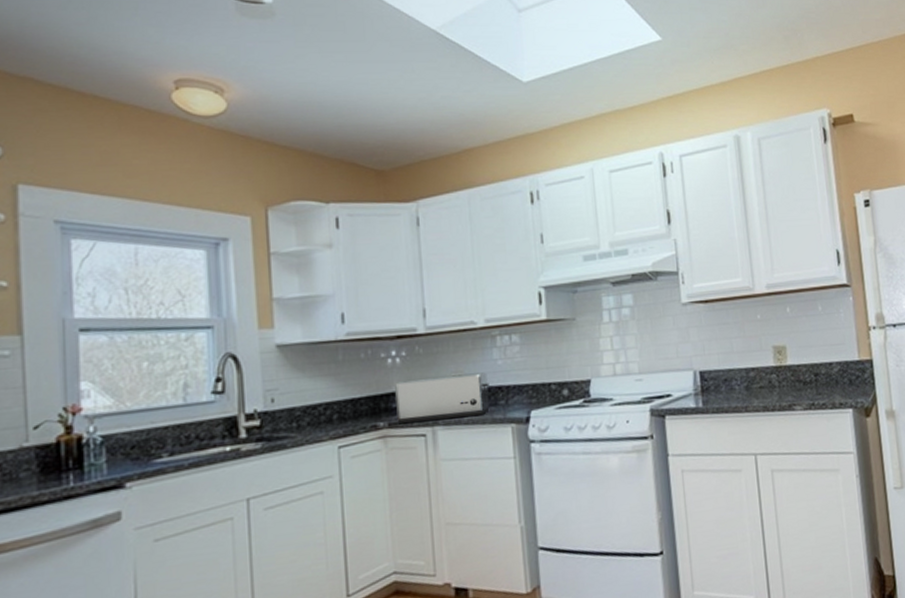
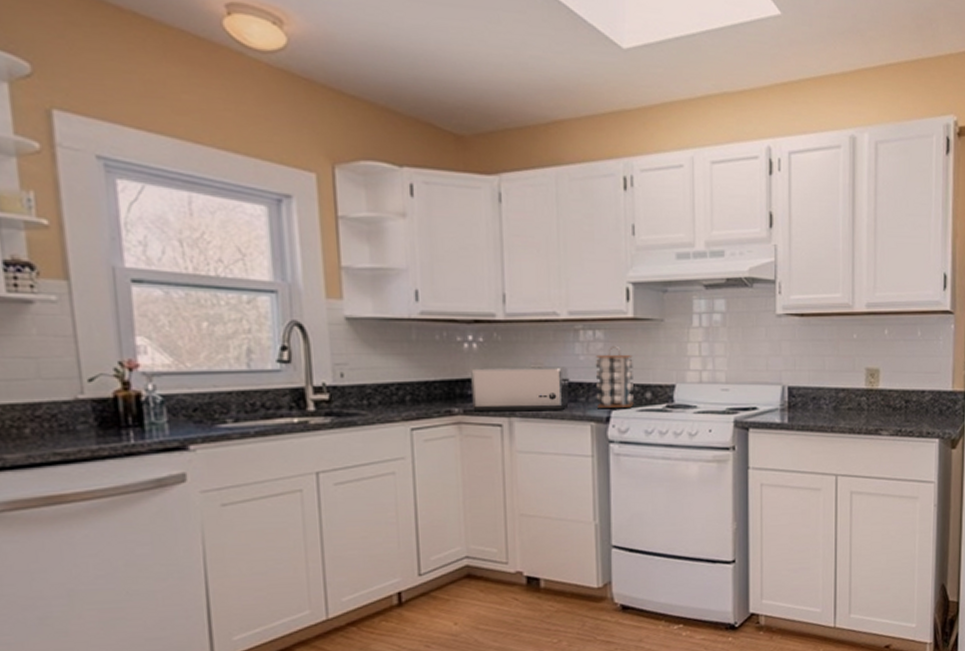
spice rack: none [512,347,552,410] -> present [595,345,634,409]

